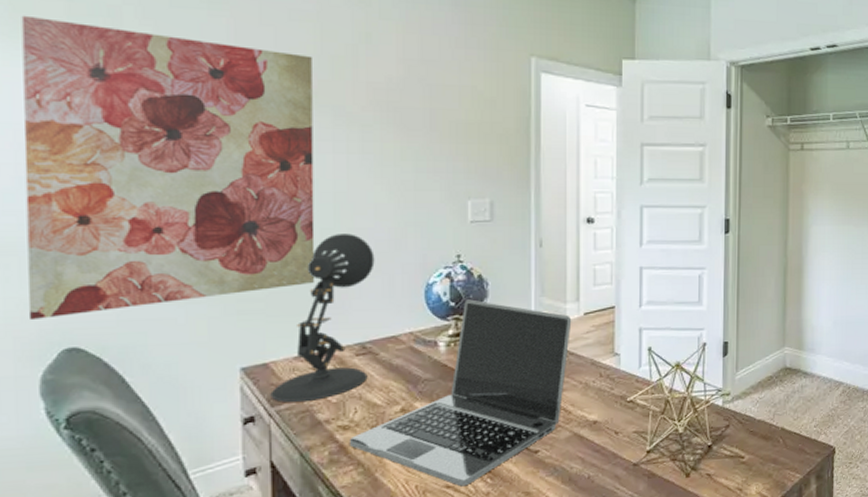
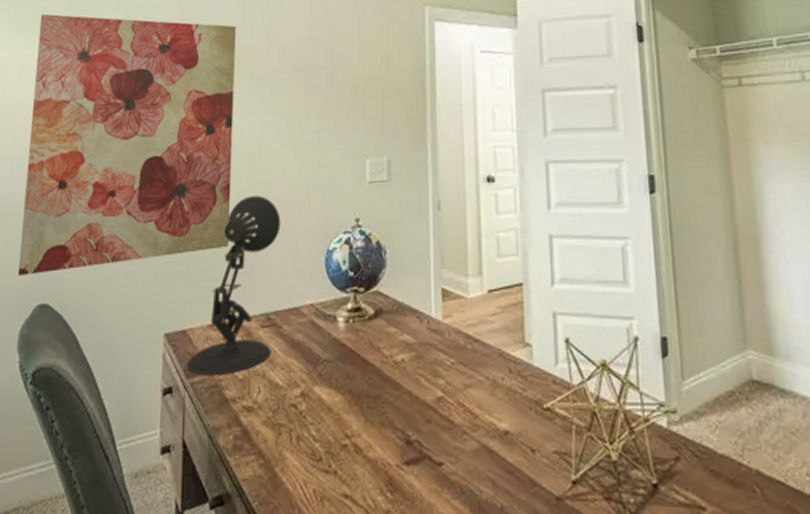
laptop: present [349,299,572,487] -> none [252,269,475,498]

